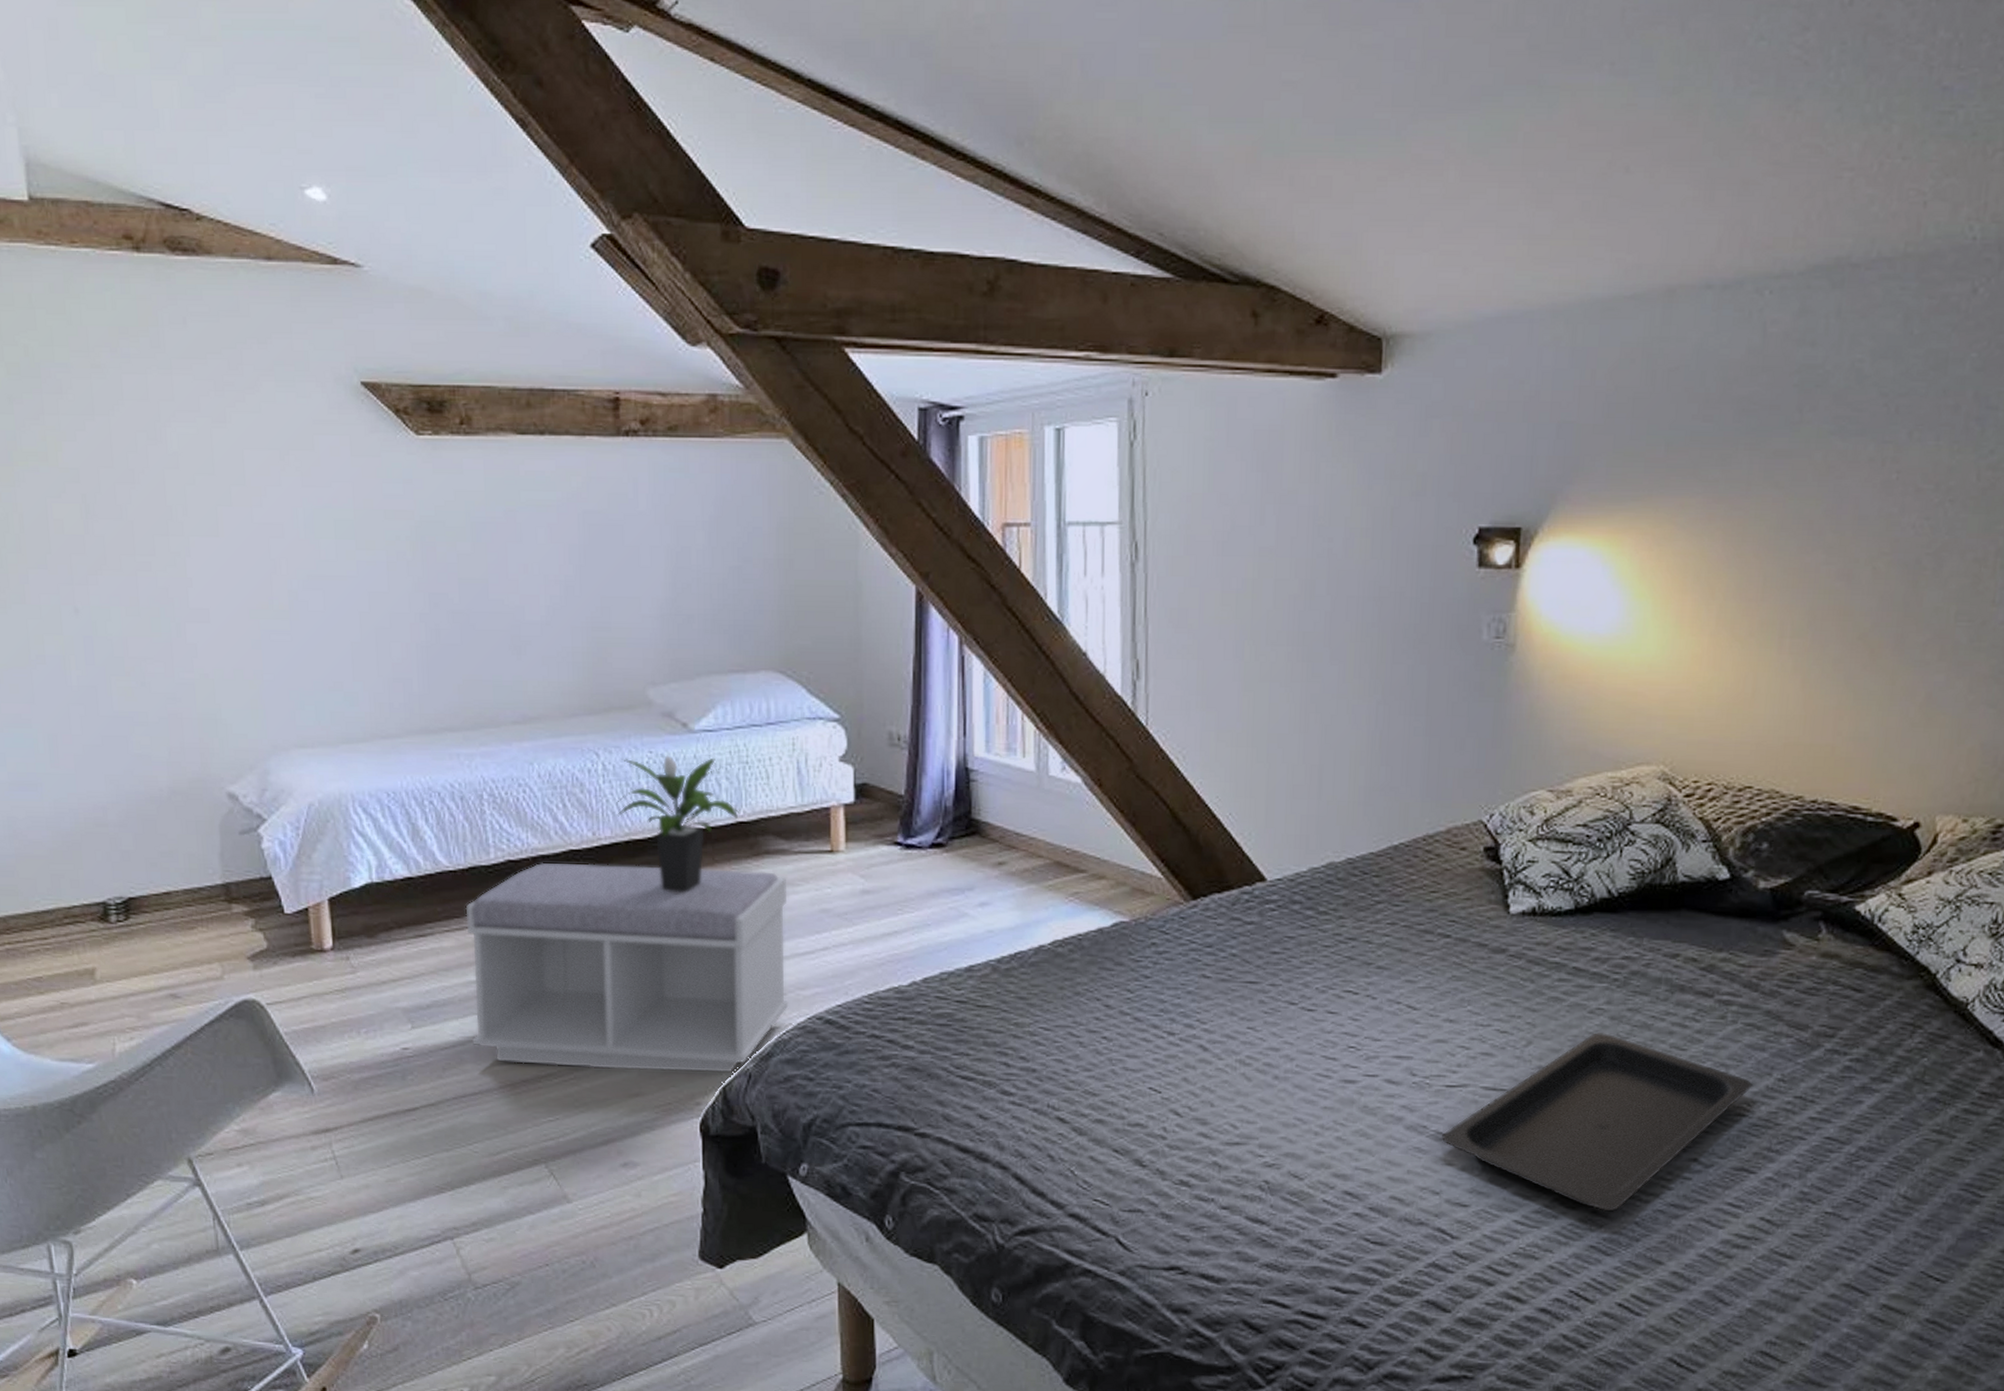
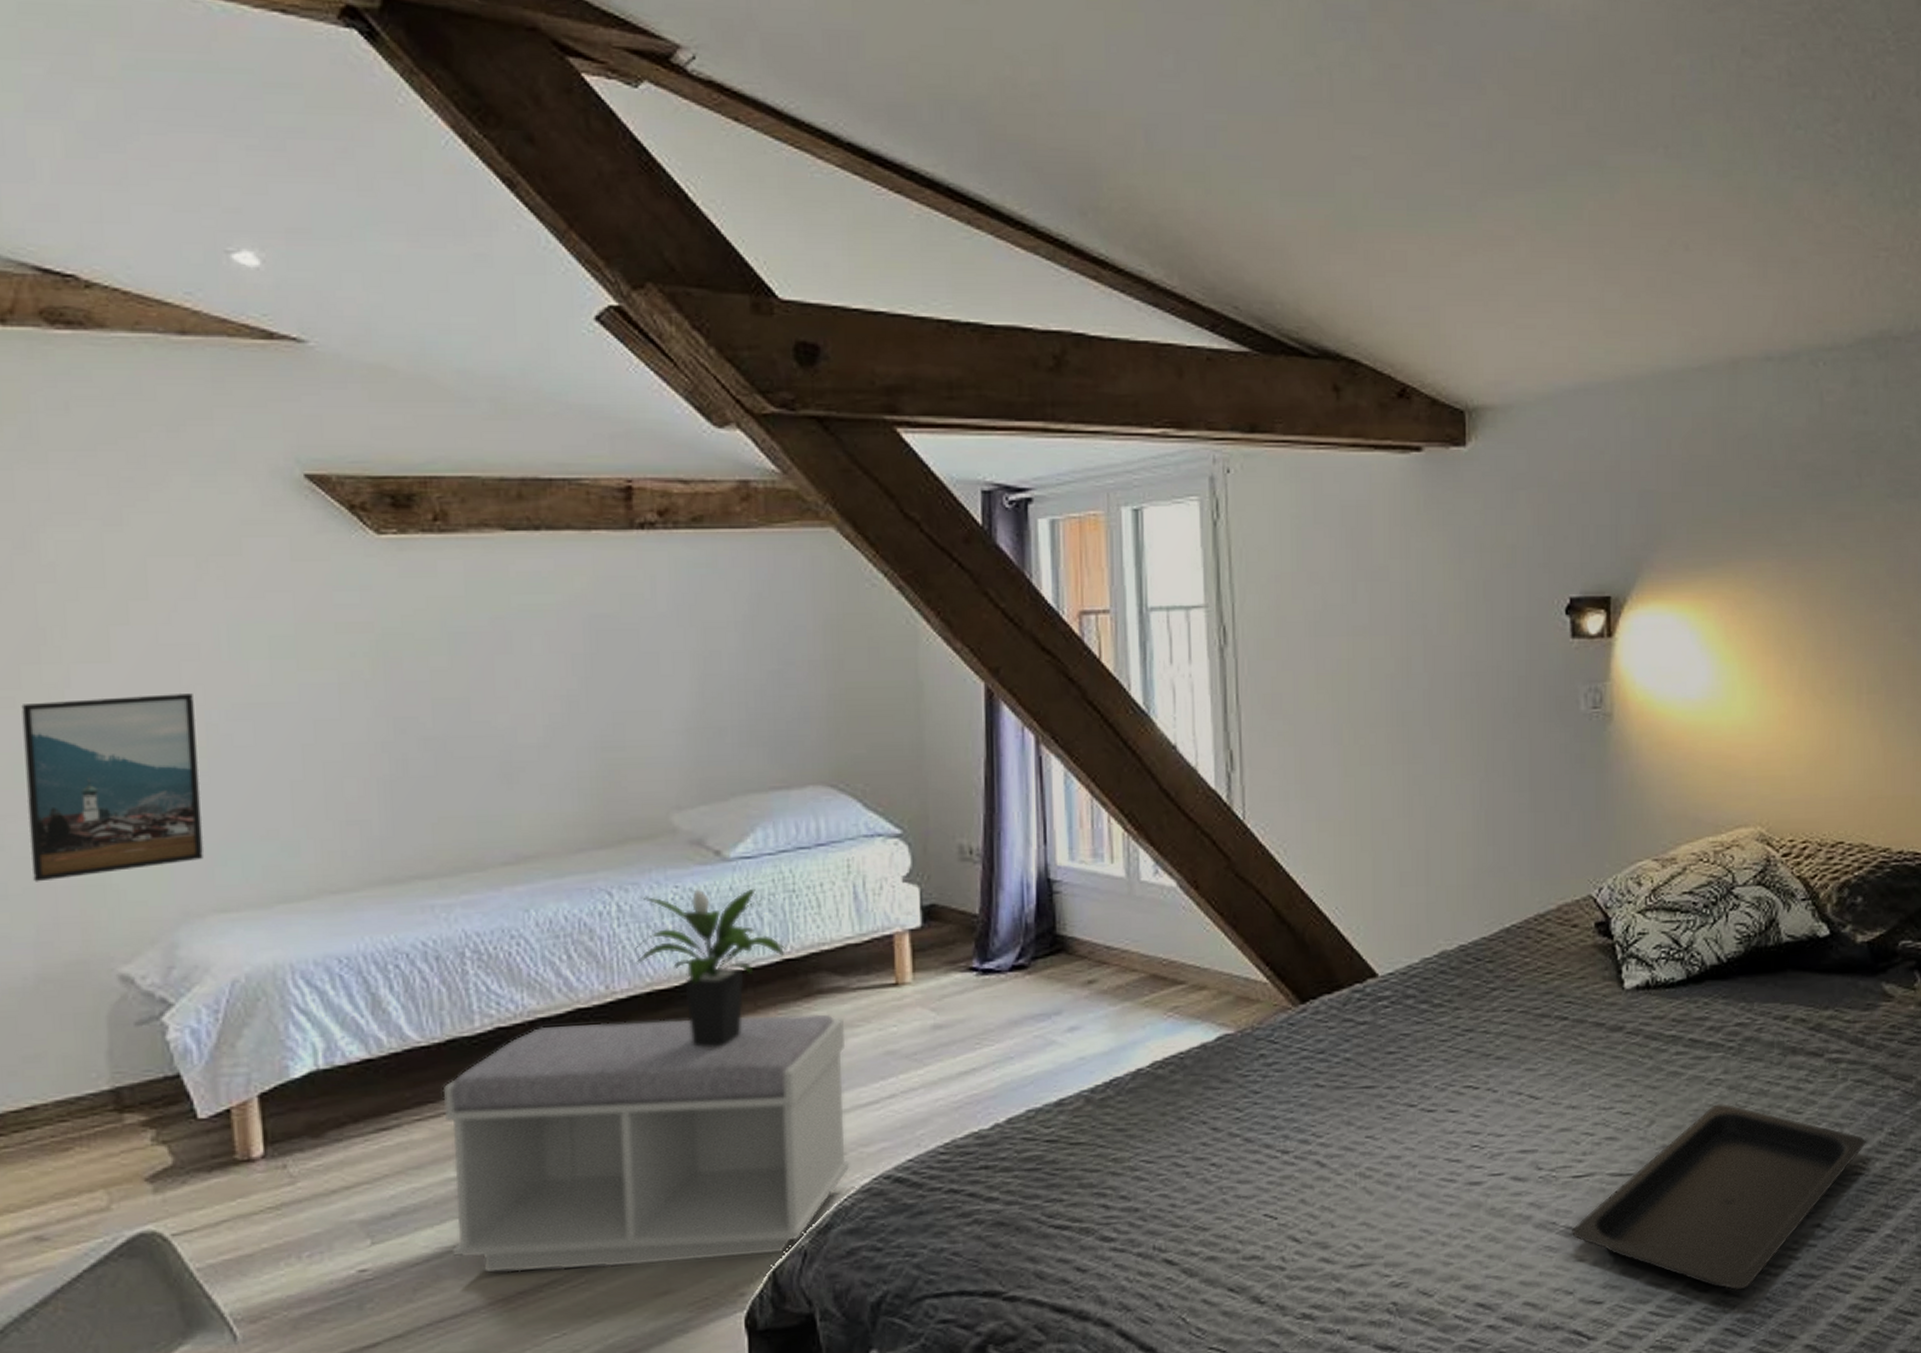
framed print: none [155,565,287,713] -> present [21,693,203,882]

